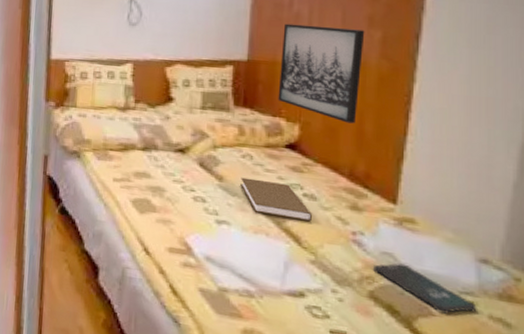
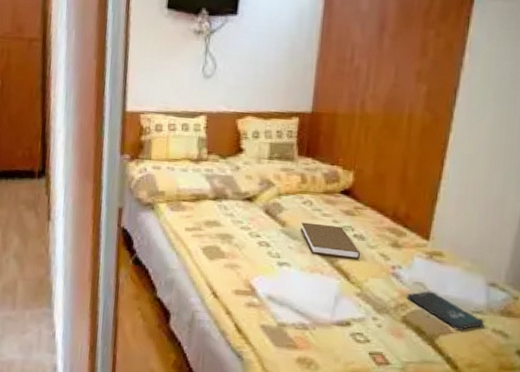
wall art: present [278,23,365,124] -> none [336,77,413,170]

